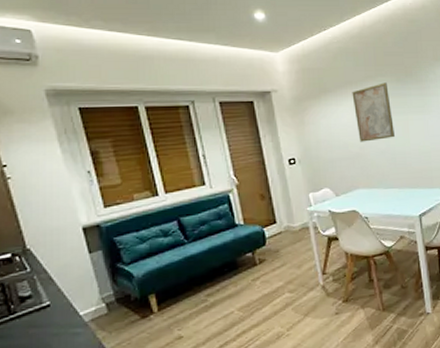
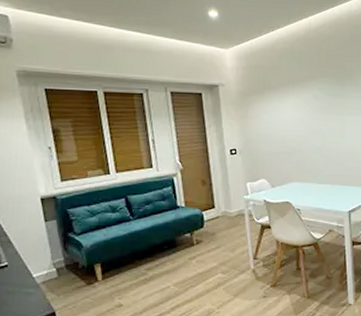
wall art: present [352,82,395,142] -> none [293,83,331,138]

